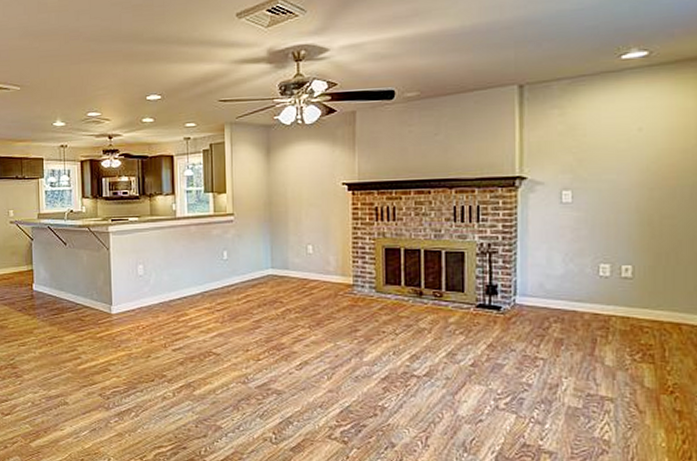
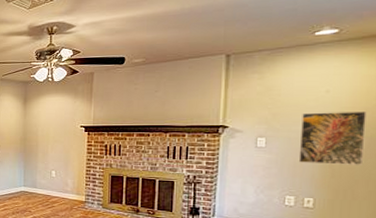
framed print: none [611,154,687,222] -> present [298,112,367,165]

